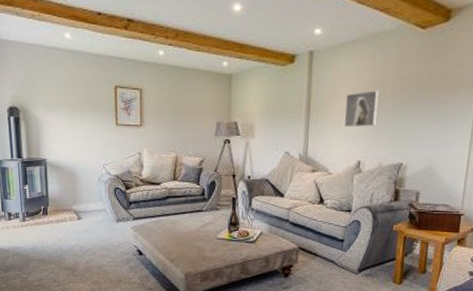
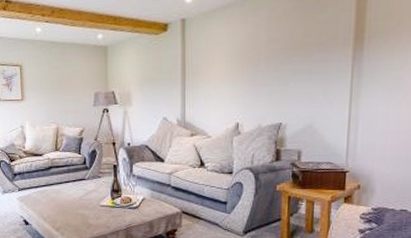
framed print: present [344,90,379,128] -> none [220,53,253,91]

